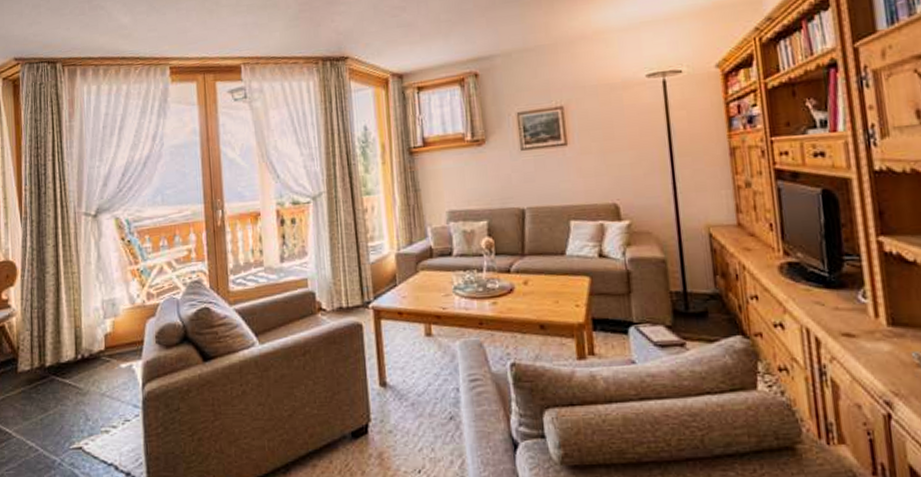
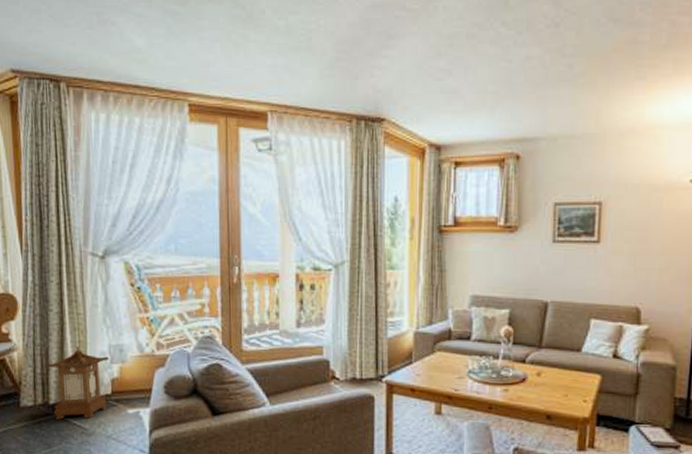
lantern: none [42,304,102,382] -> present [45,346,109,420]

